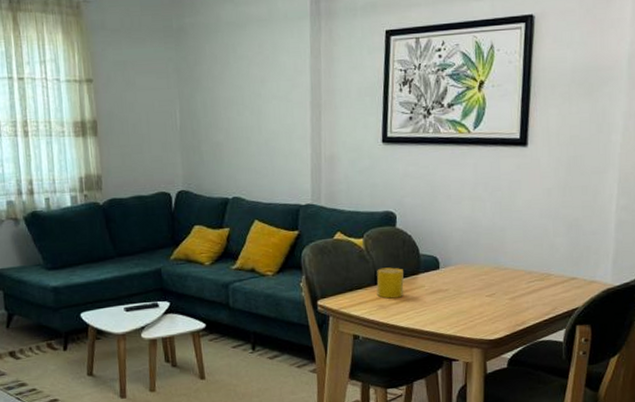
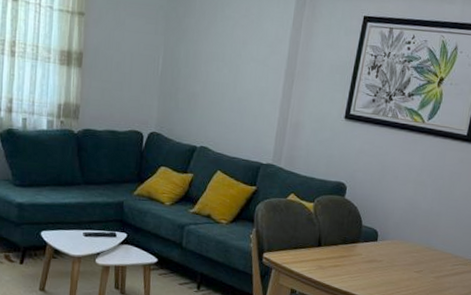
cup: present [376,267,404,299] -> none [318,232,345,262]

